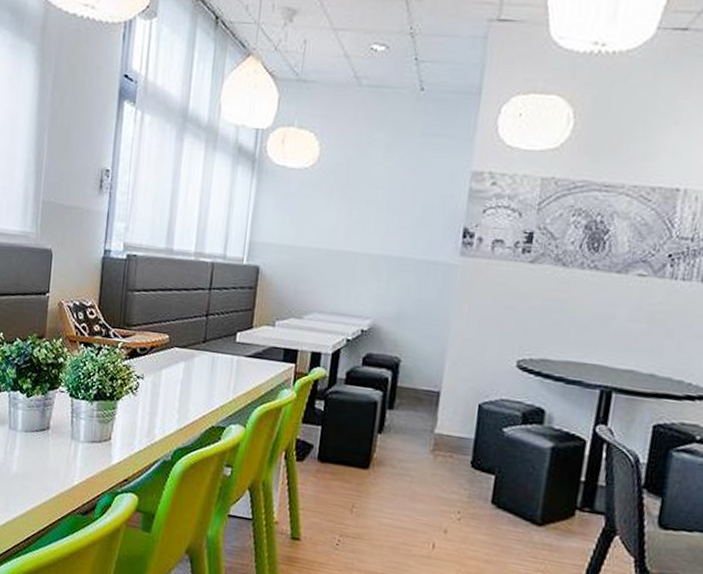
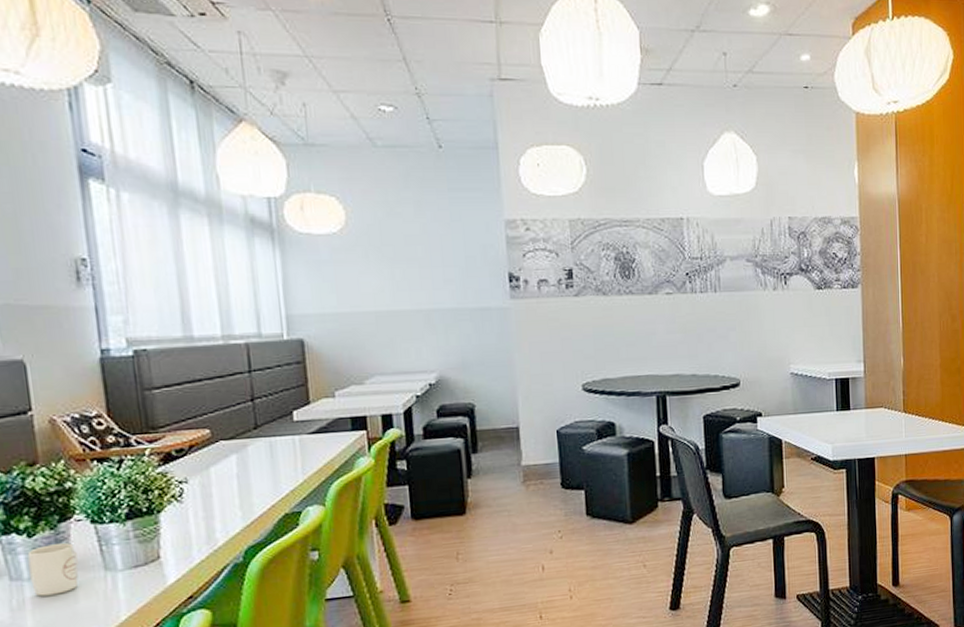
mug: none [22,406,56,450] -> present [27,543,79,597]

